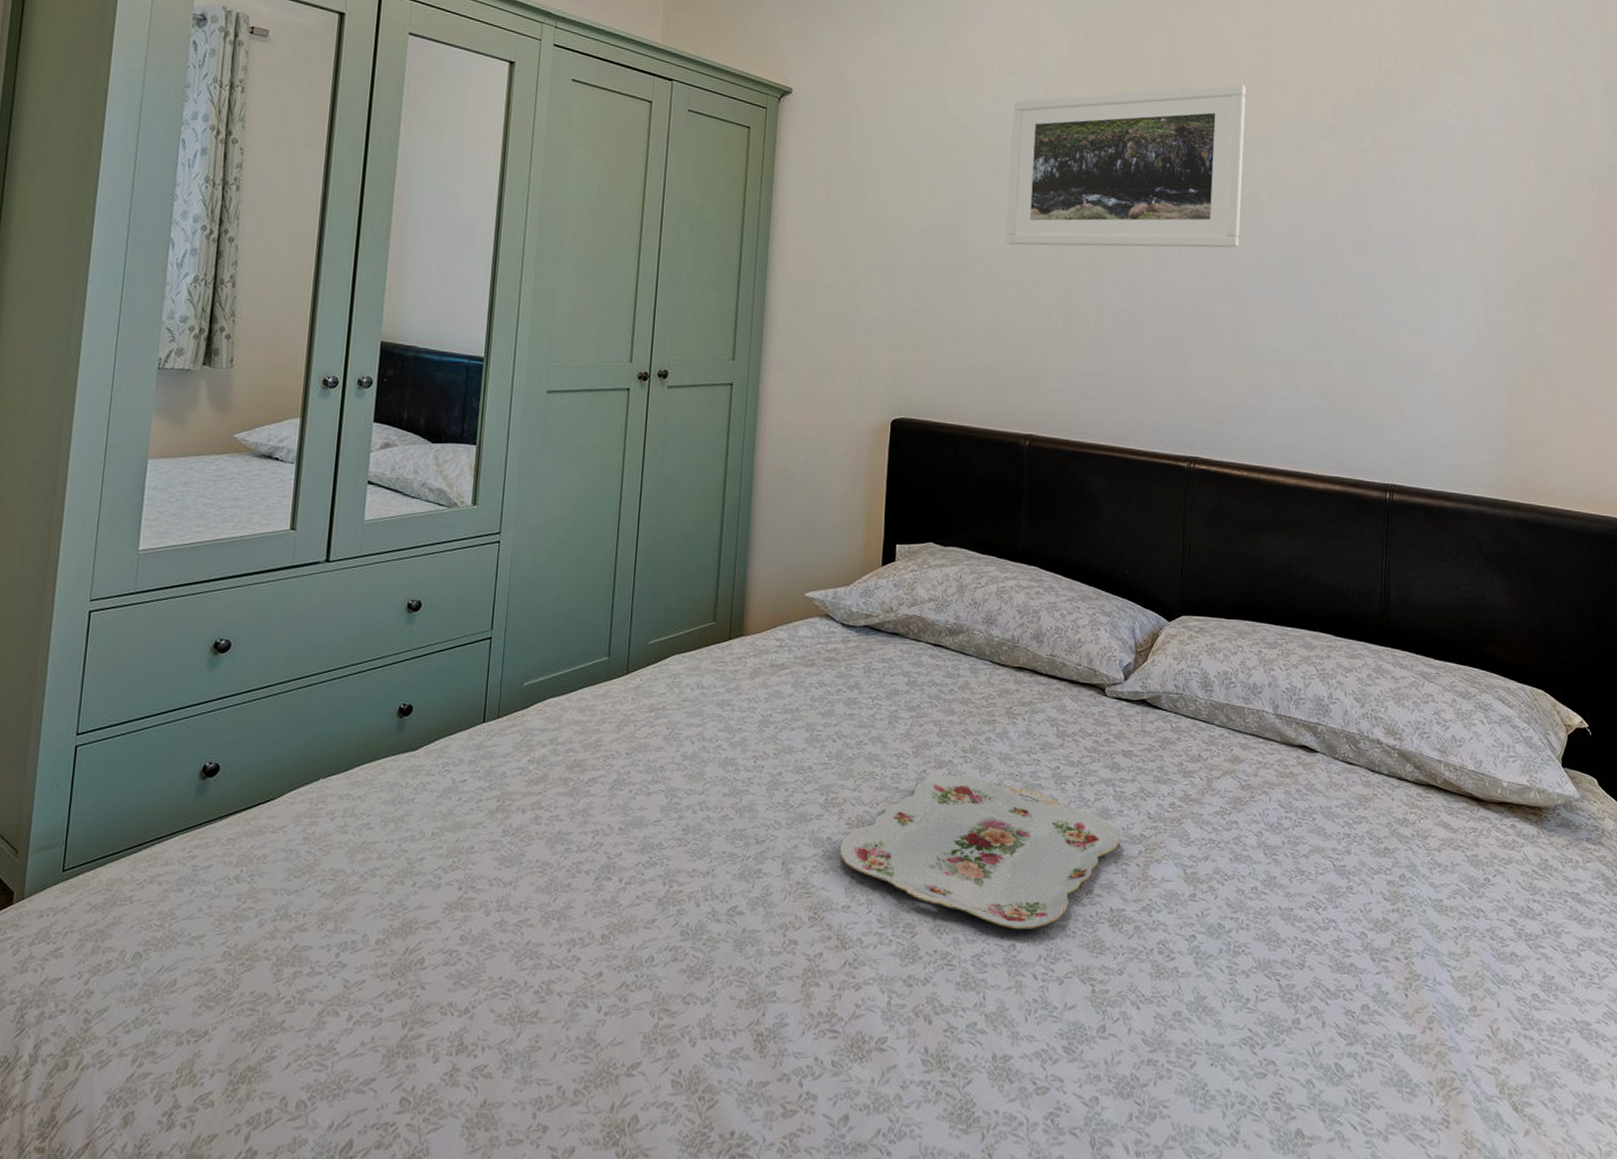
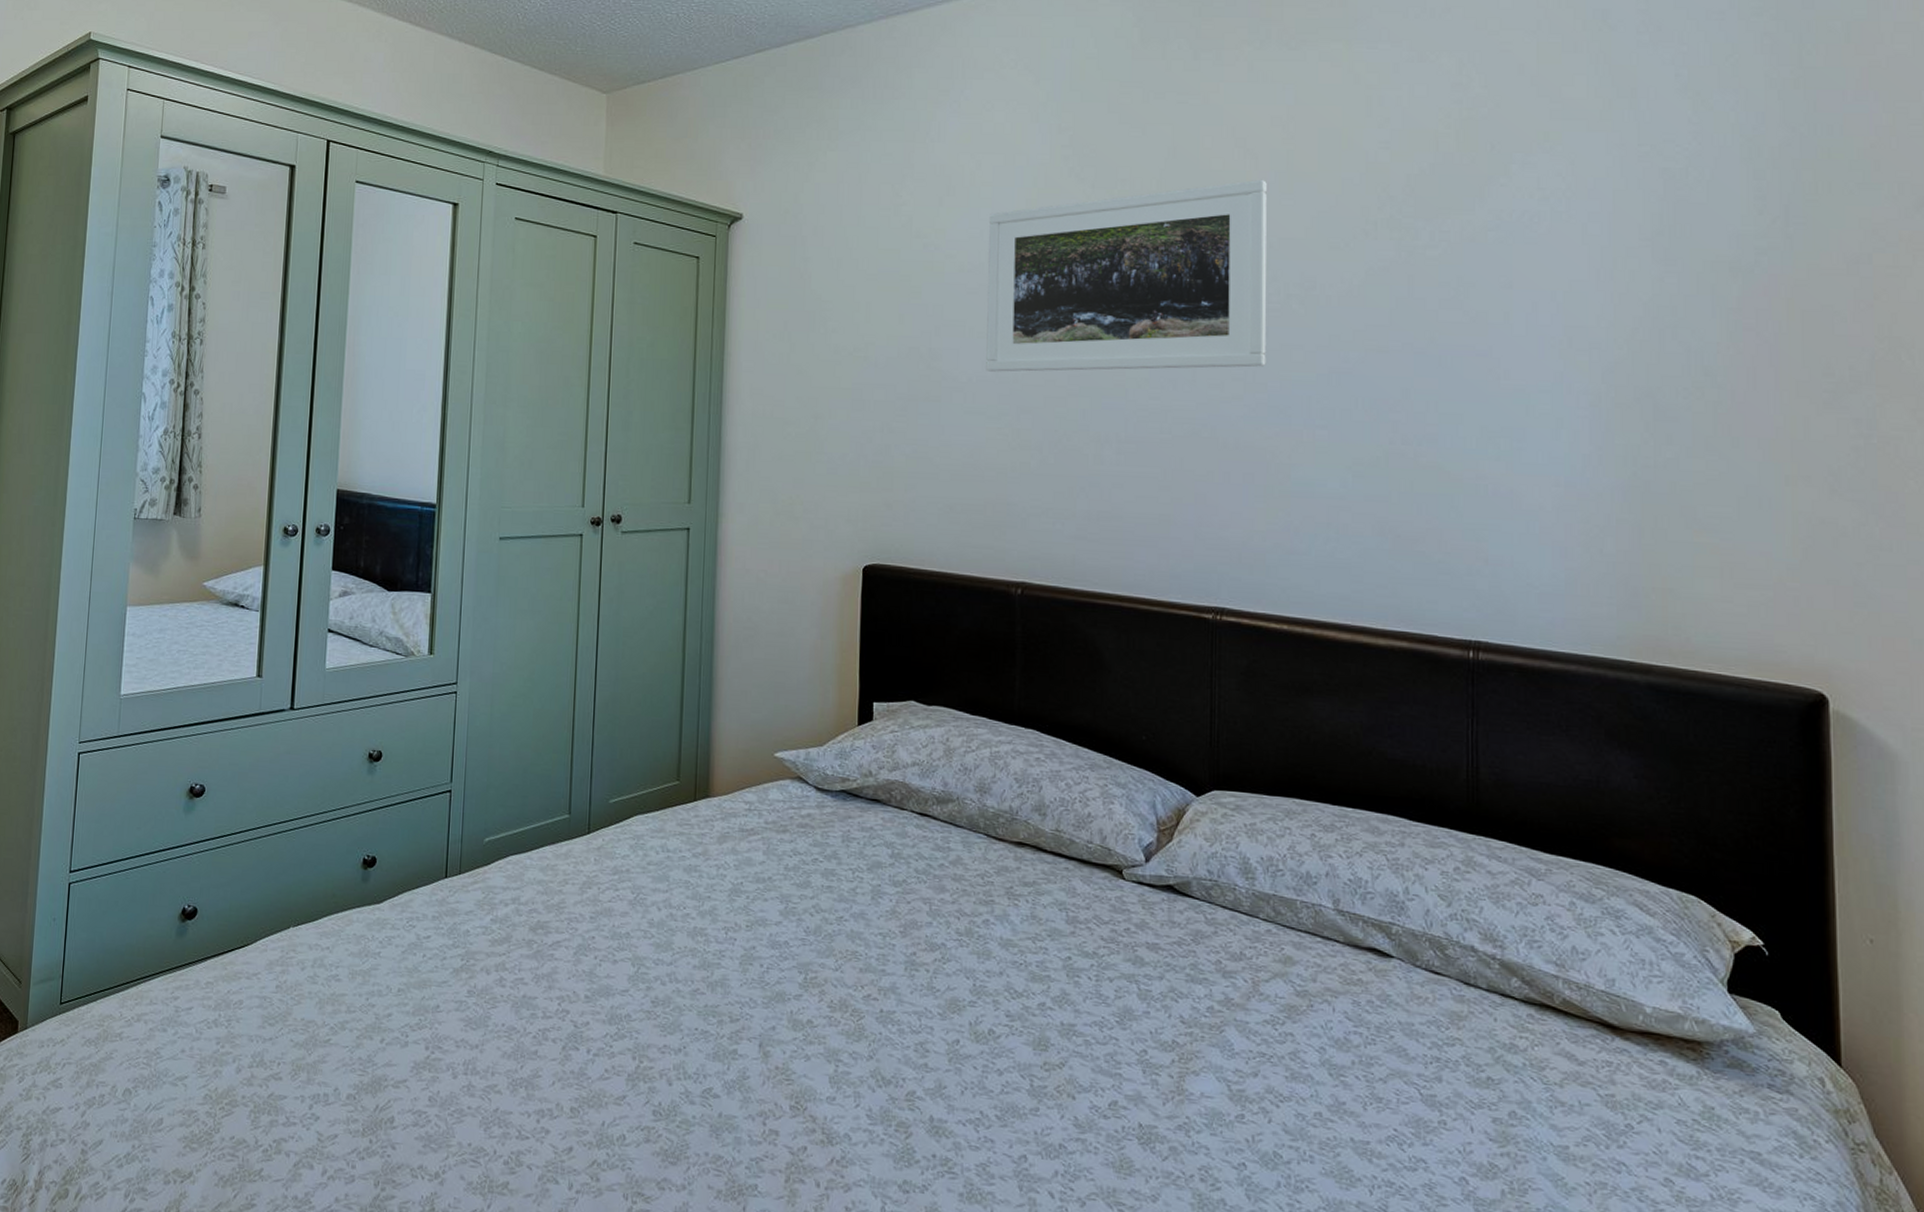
serving tray: present [839,775,1121,930] -> none [821,959,1148,1140]

